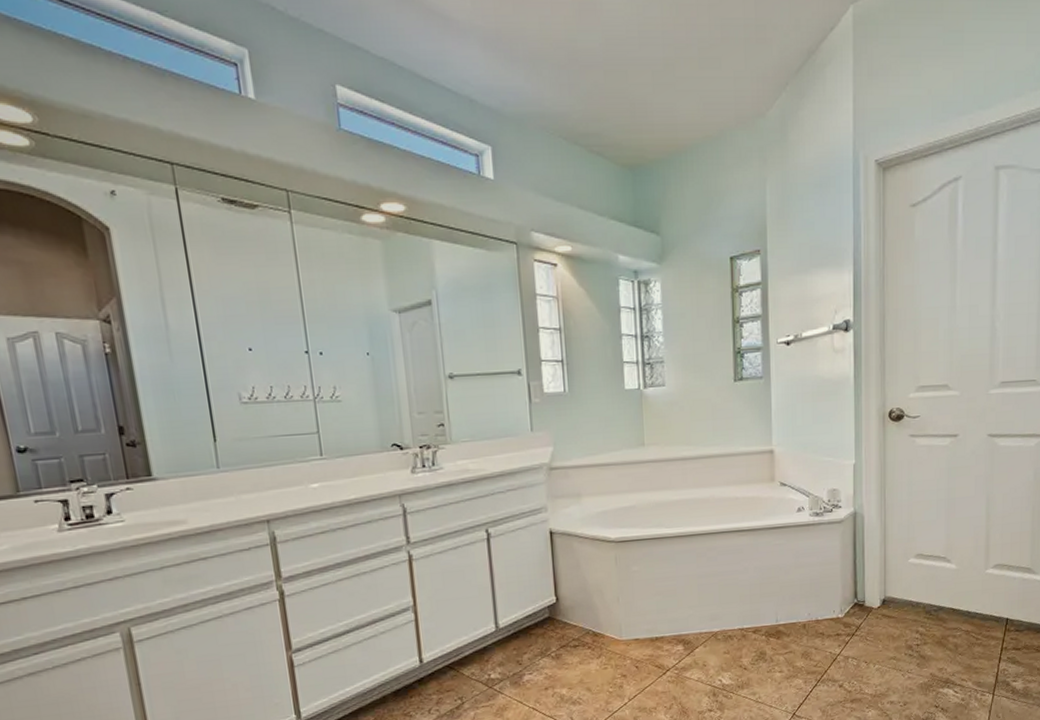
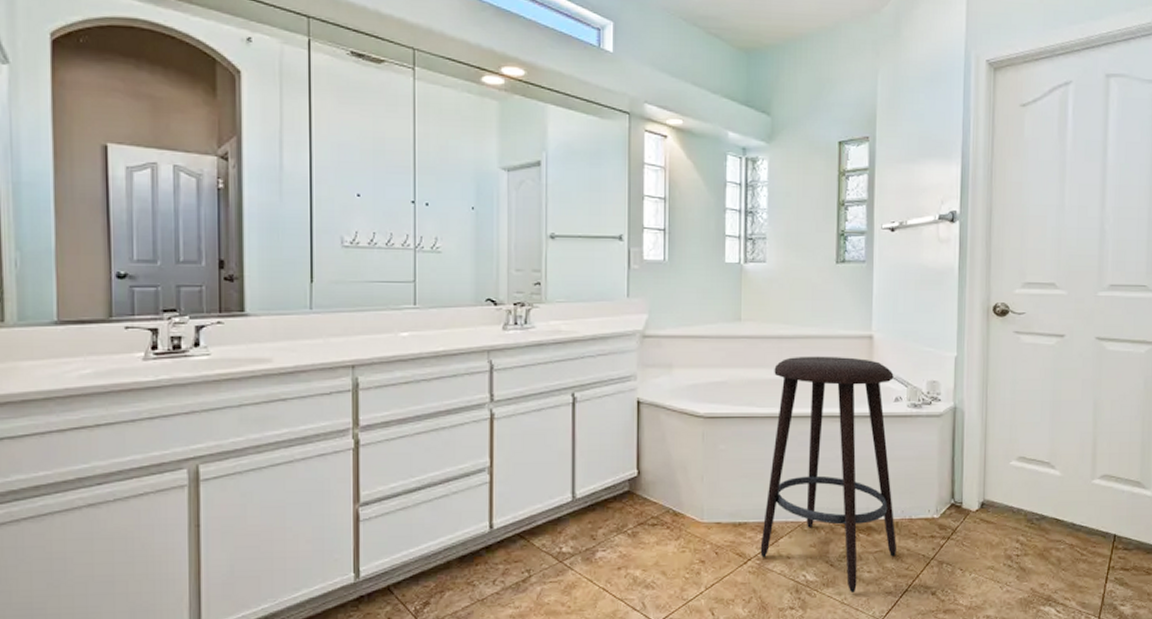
stool: none [677,473,806,693] -> present [760,356,897,594]

